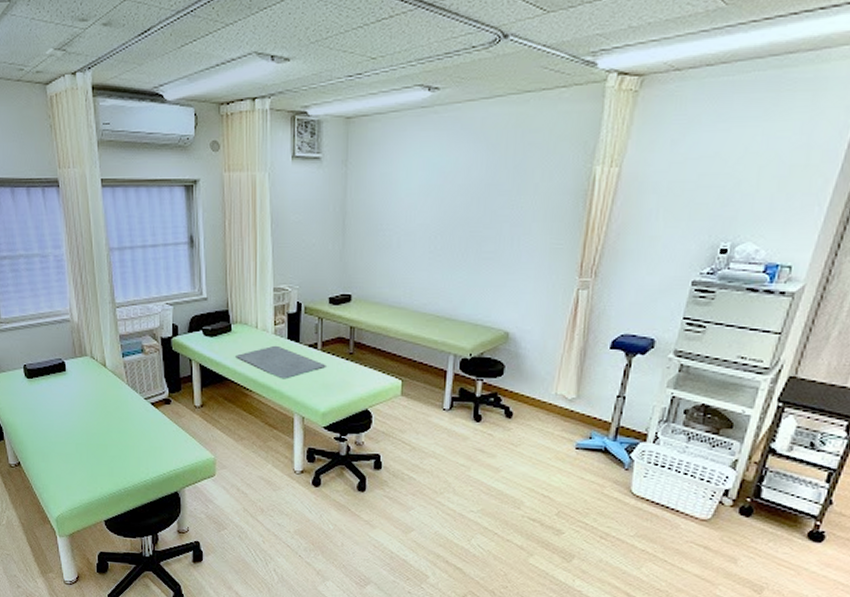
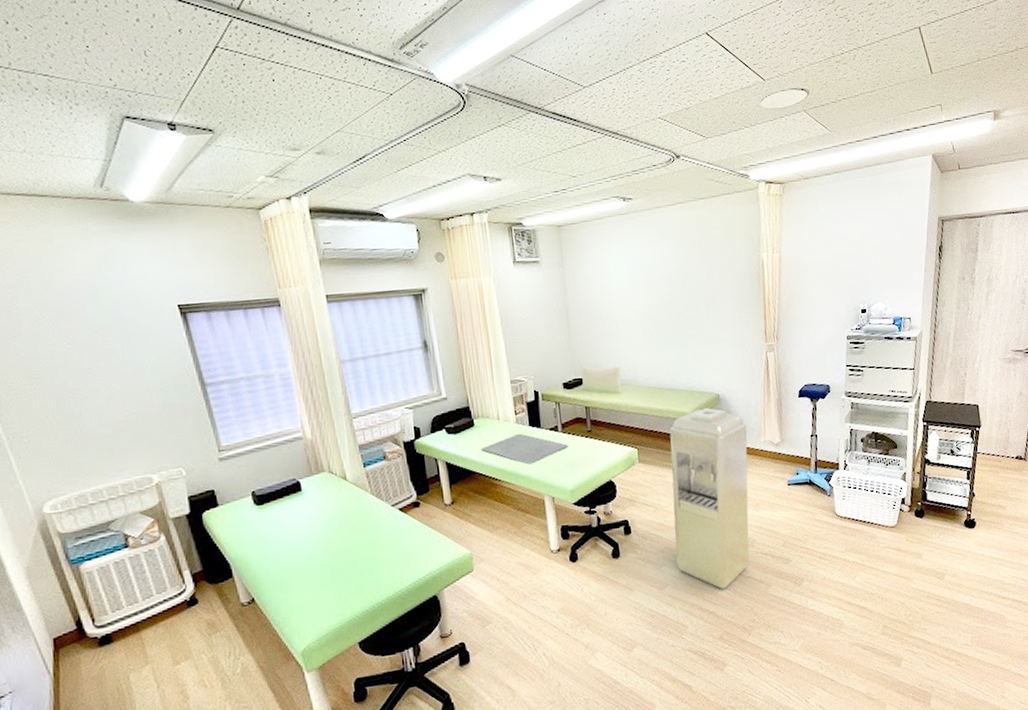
pillow: none [349,280,395,317] -> present [581,365,623,394]
water dispenser: none [428,346,537,548] -> present [669,408,750,590]

